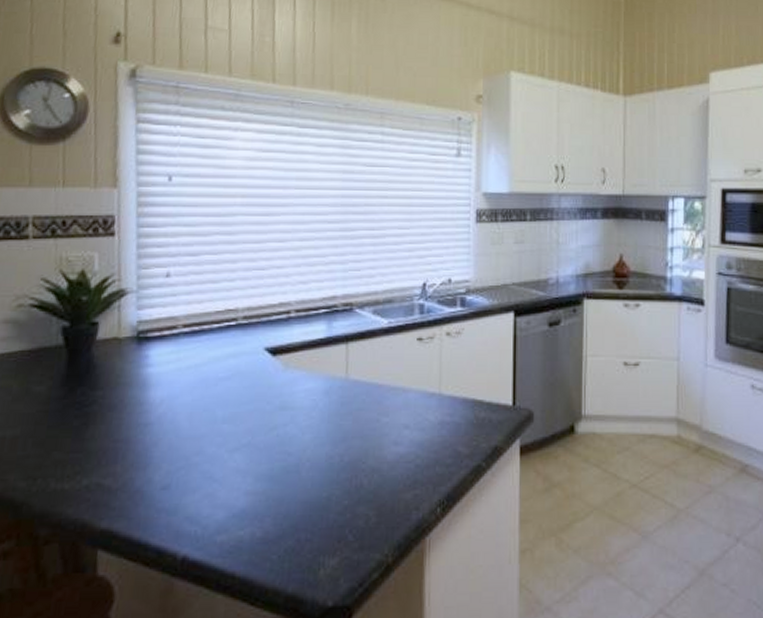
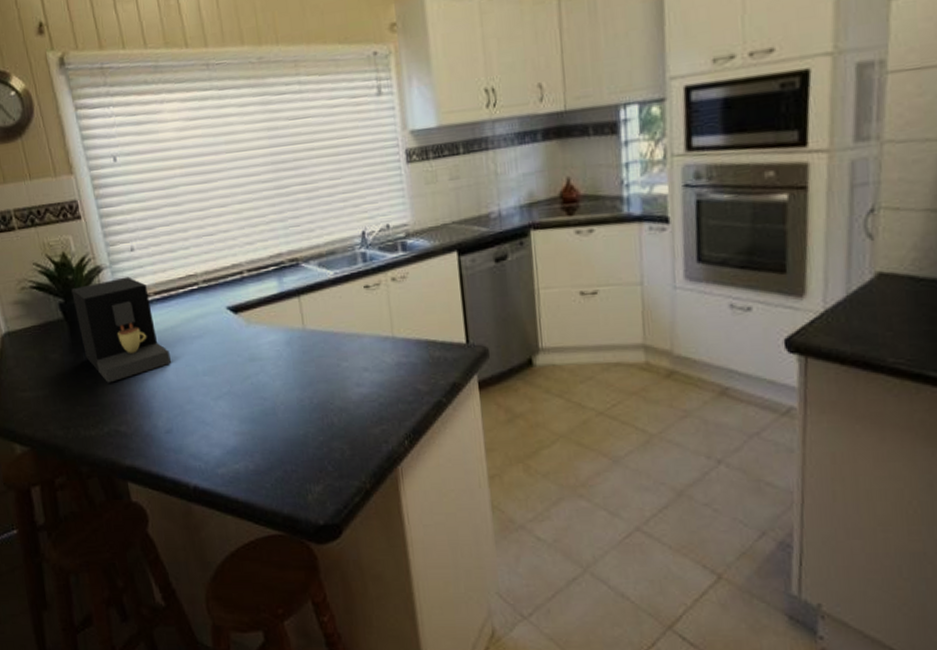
coffee maker: none [80,304,187,425] -> present [71,276,171,383]

